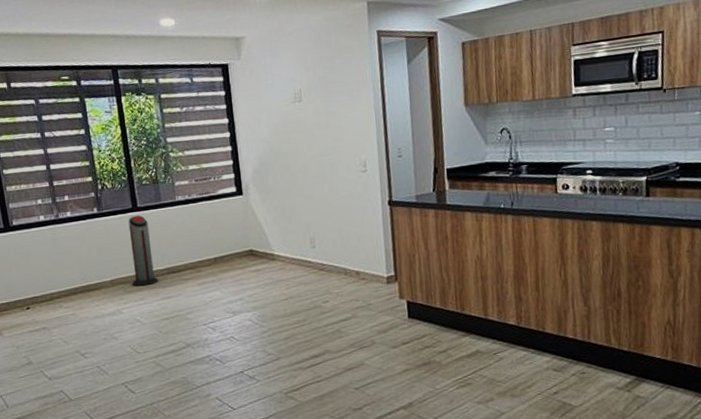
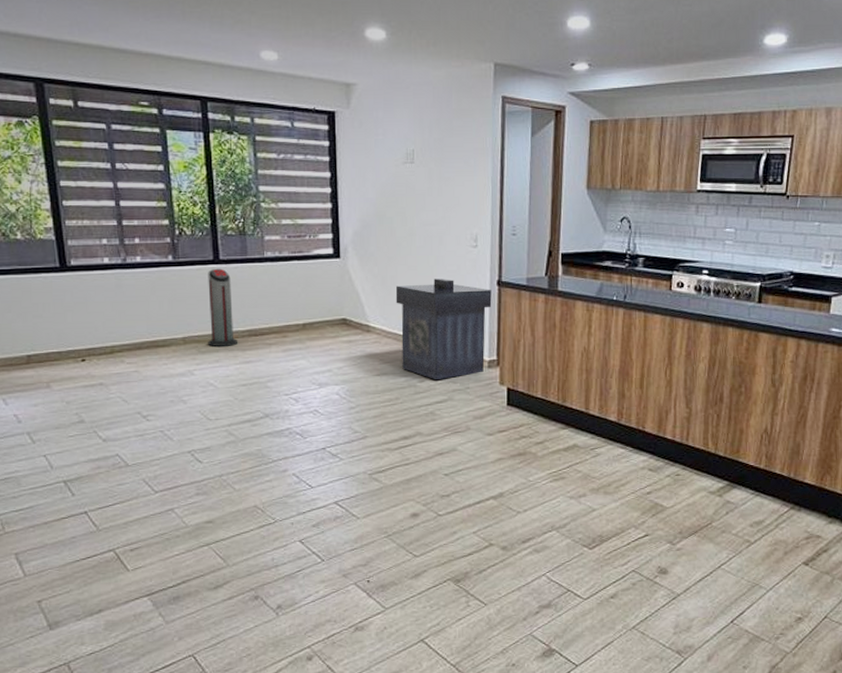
trash can: none [295,204,385,300] -> present [395,278,492,381]

